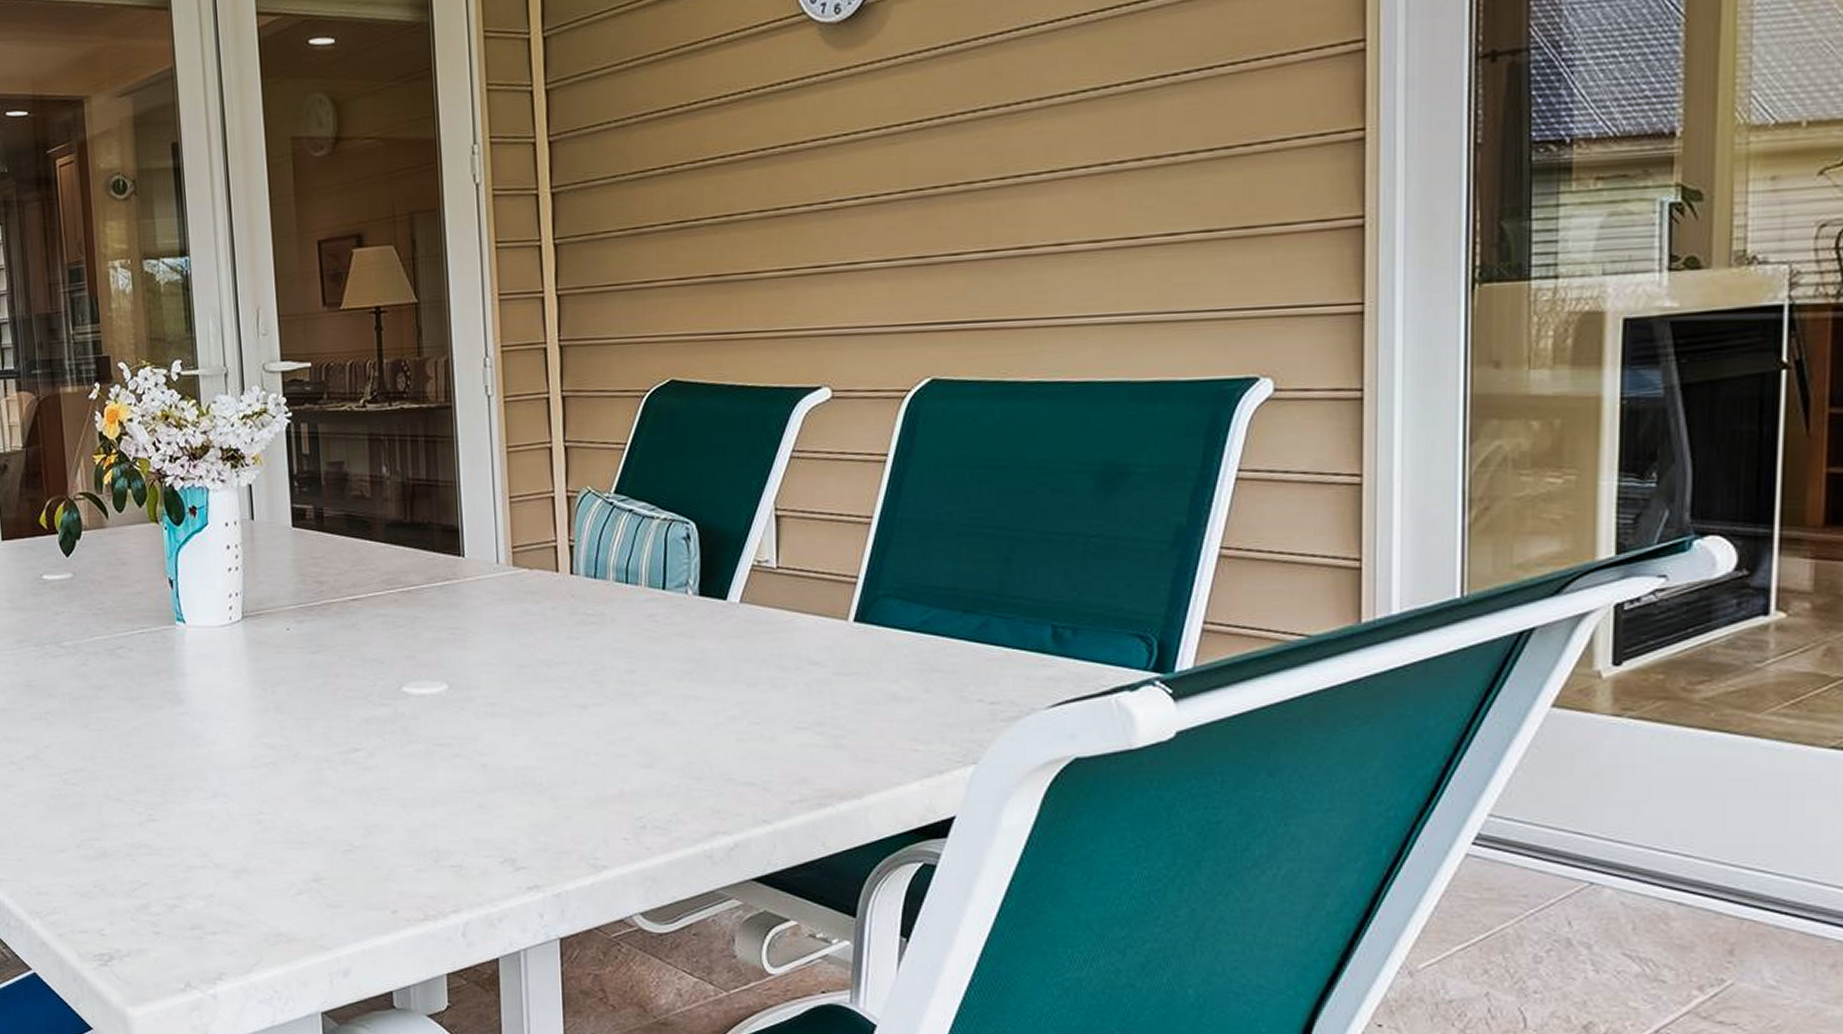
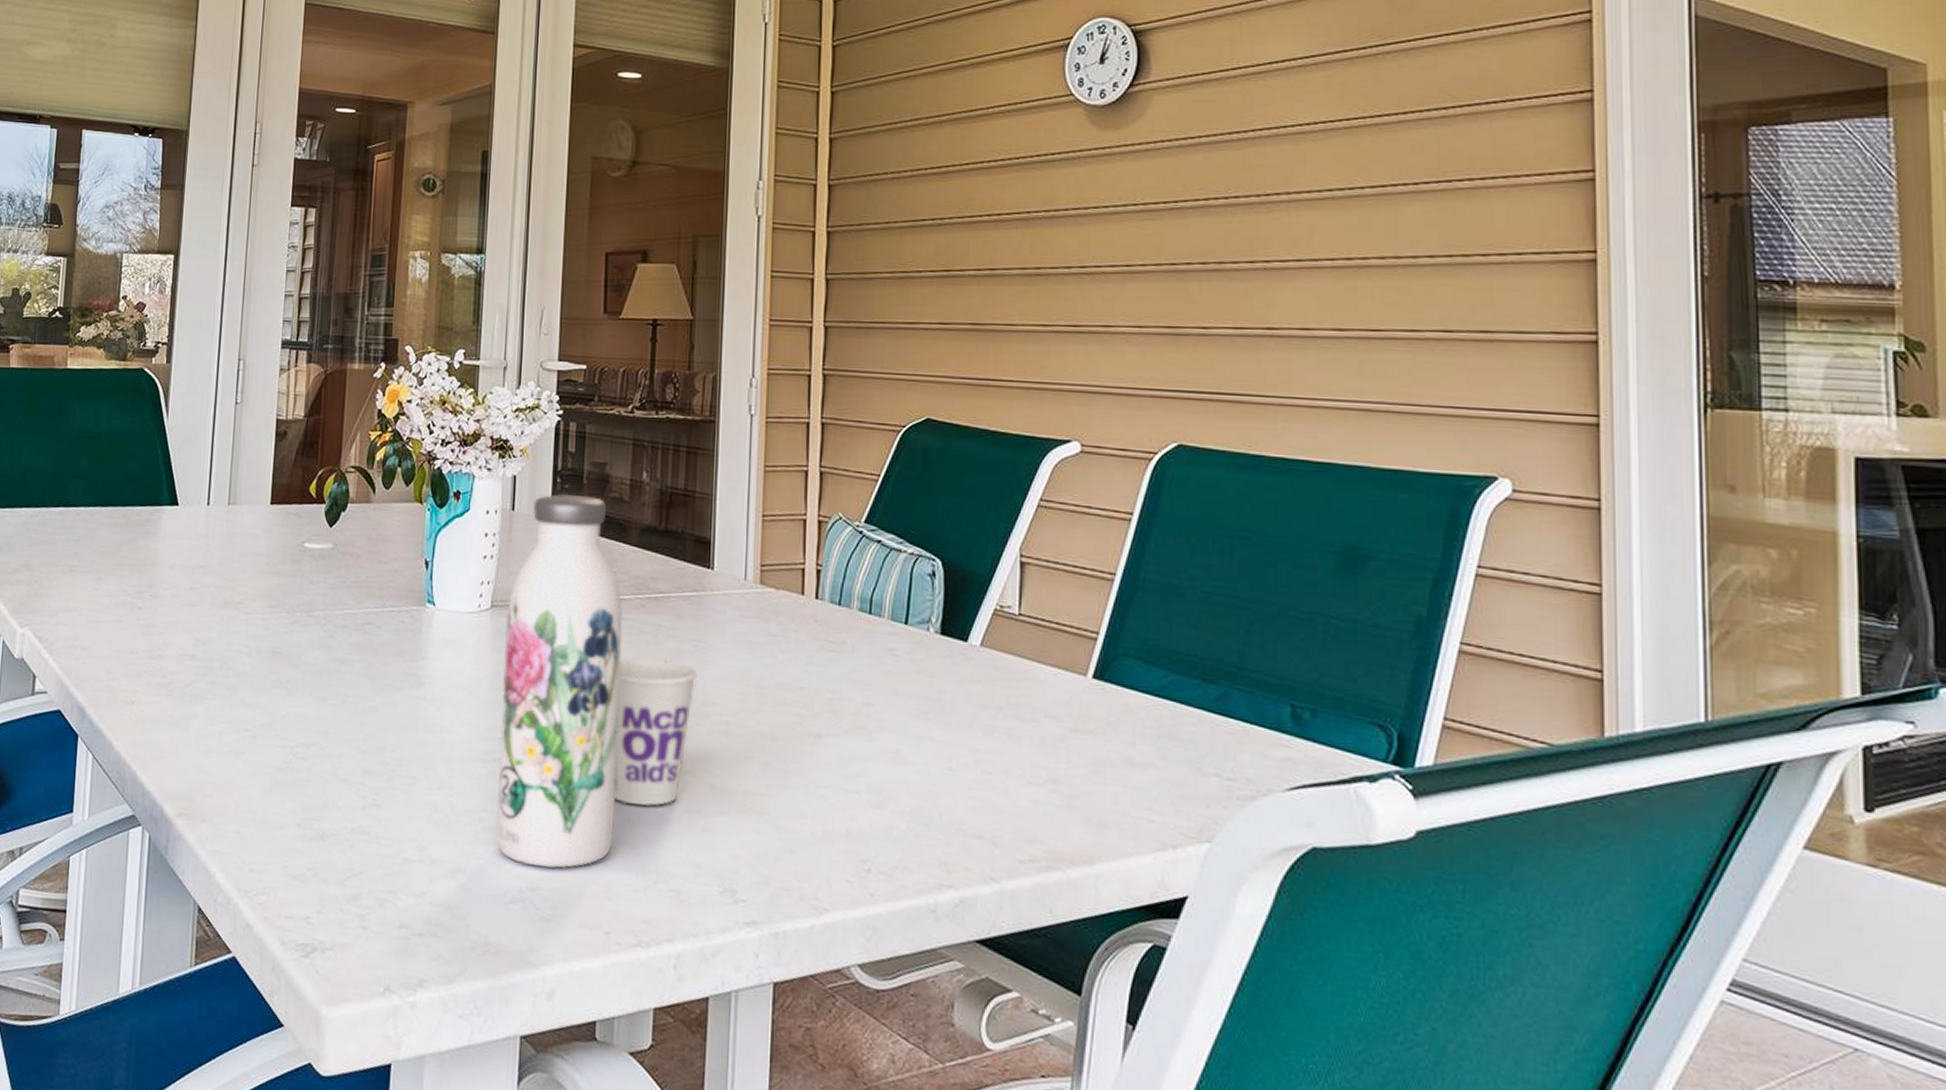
water bottle: none [259,497,392,859] -> present [496,493,623,869]
cup: none [379,651,458,792] -> present [613,658,697,806]

